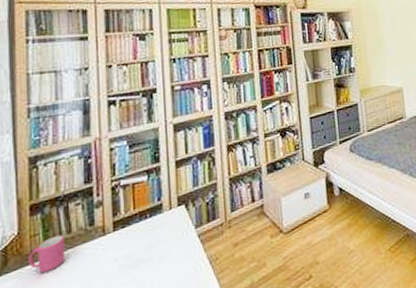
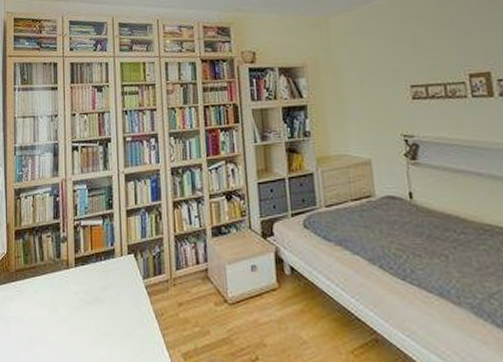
mug: present [28,235,65,274] -> none [14,261,39,292]

